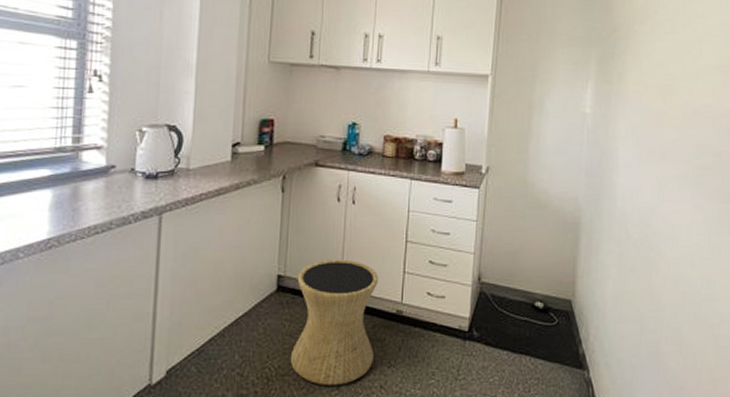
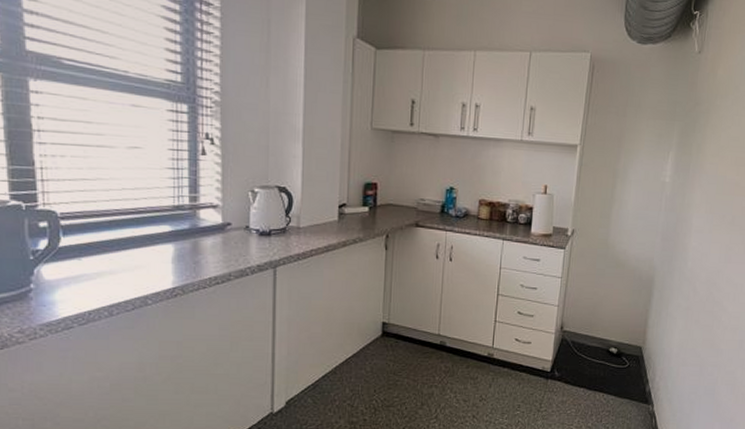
side table: present [290,259,378,385] -> none [394,309,472,415]

